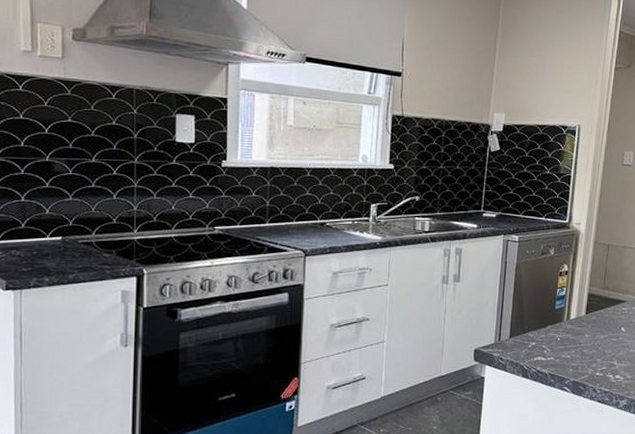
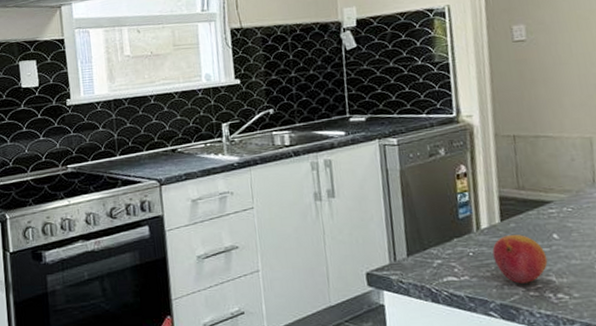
fruit: none [575,326,614,366] -> present [492,235,548,284]

